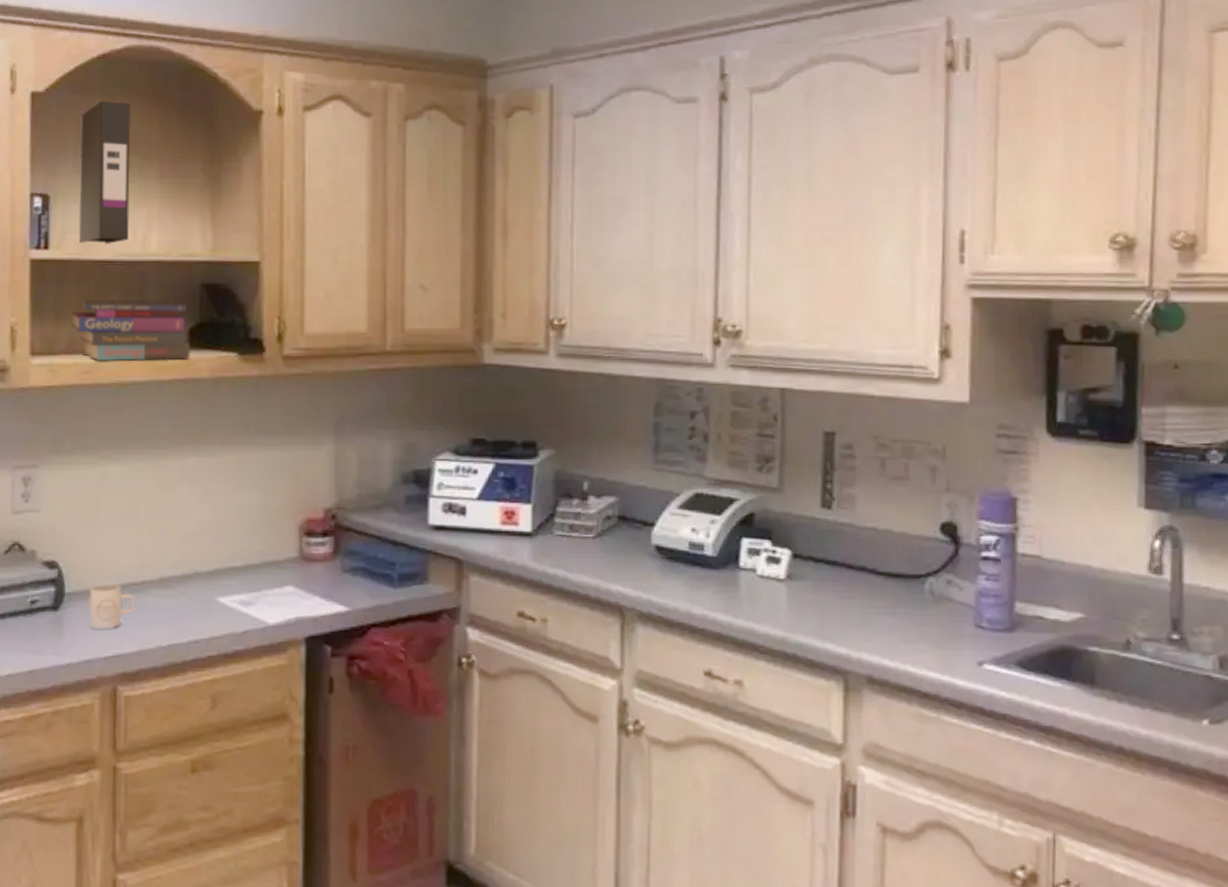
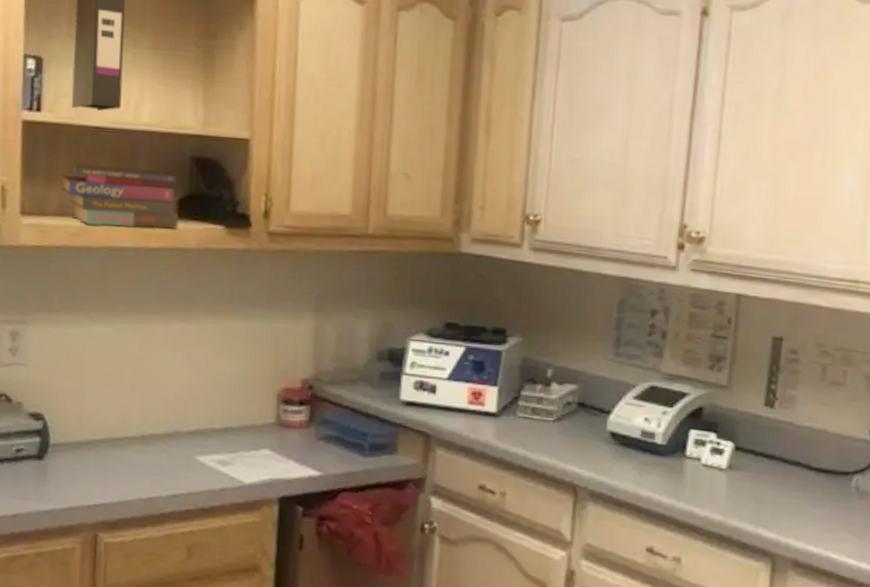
mug: present [88,583,136,629] -> none [72,437,118,480]

